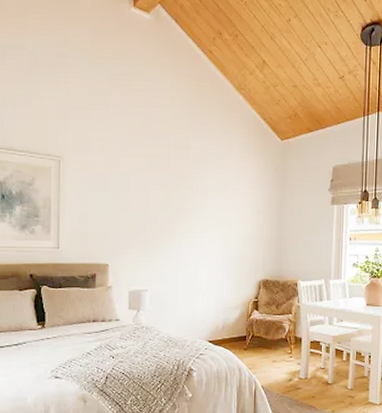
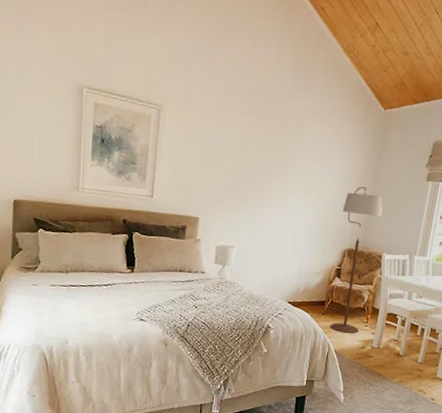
floor lamp: none [252,217,293,367] -> present [330,187,383,334]

